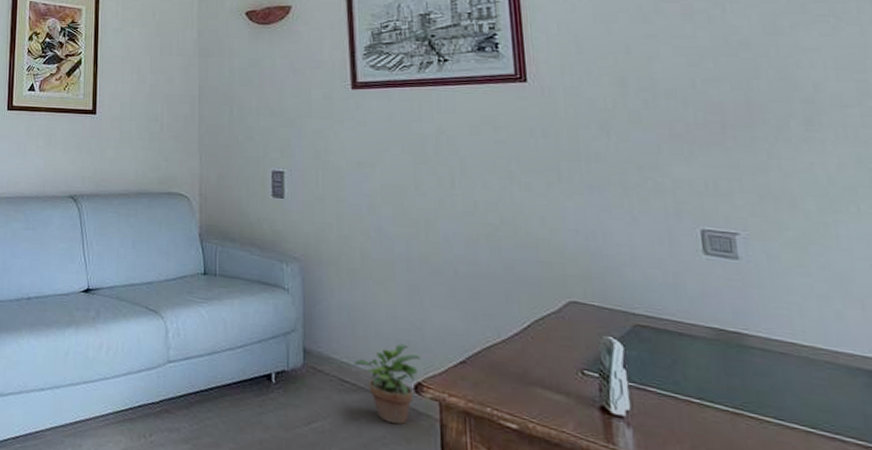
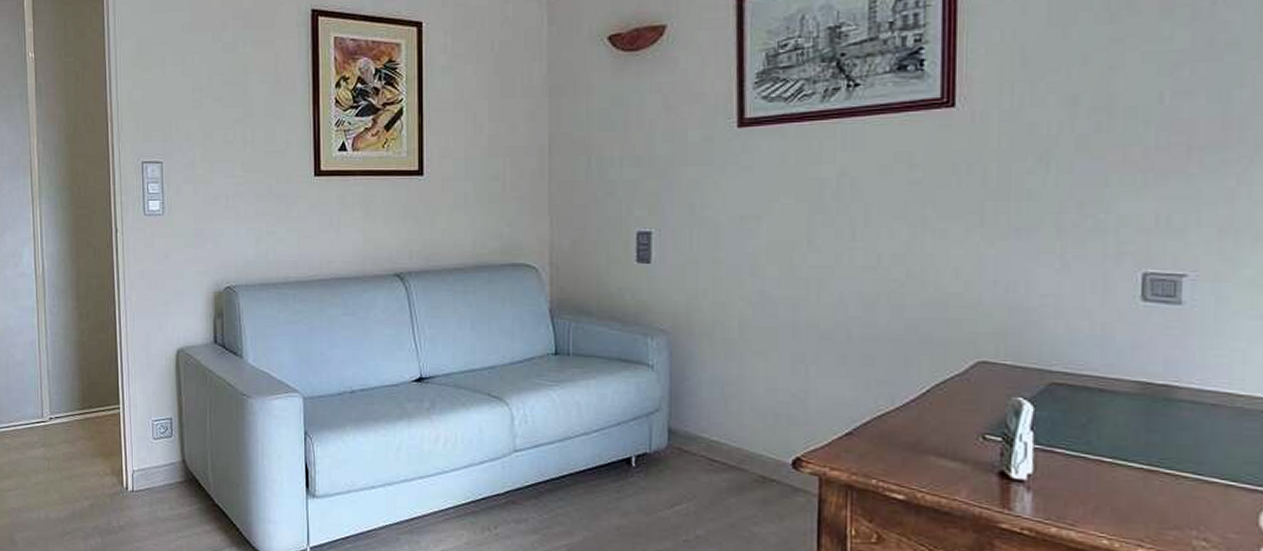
potted plant: present [354,343,420,425] -> none [725,417,800,502]

